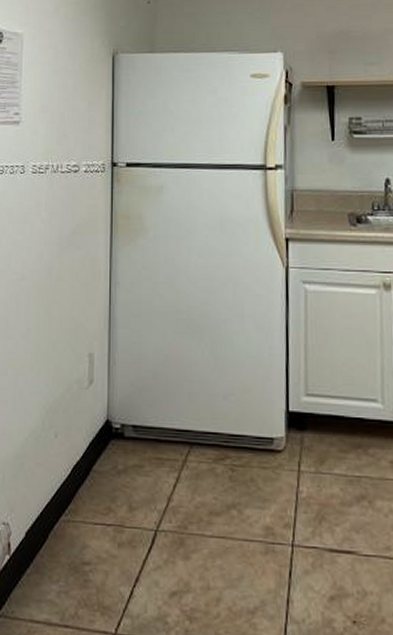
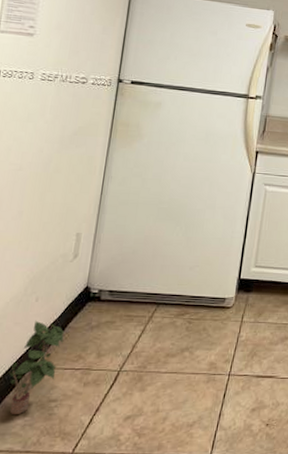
potted plant: none [37,460,89,577] -> present [9,320,64,414]

